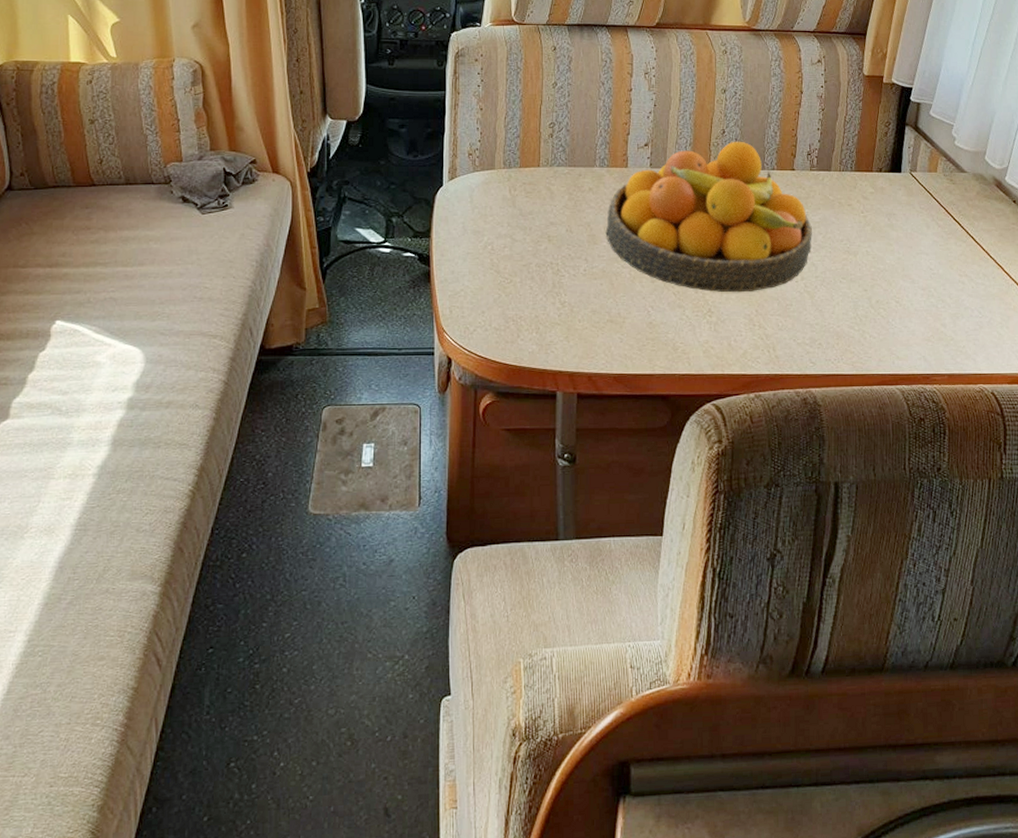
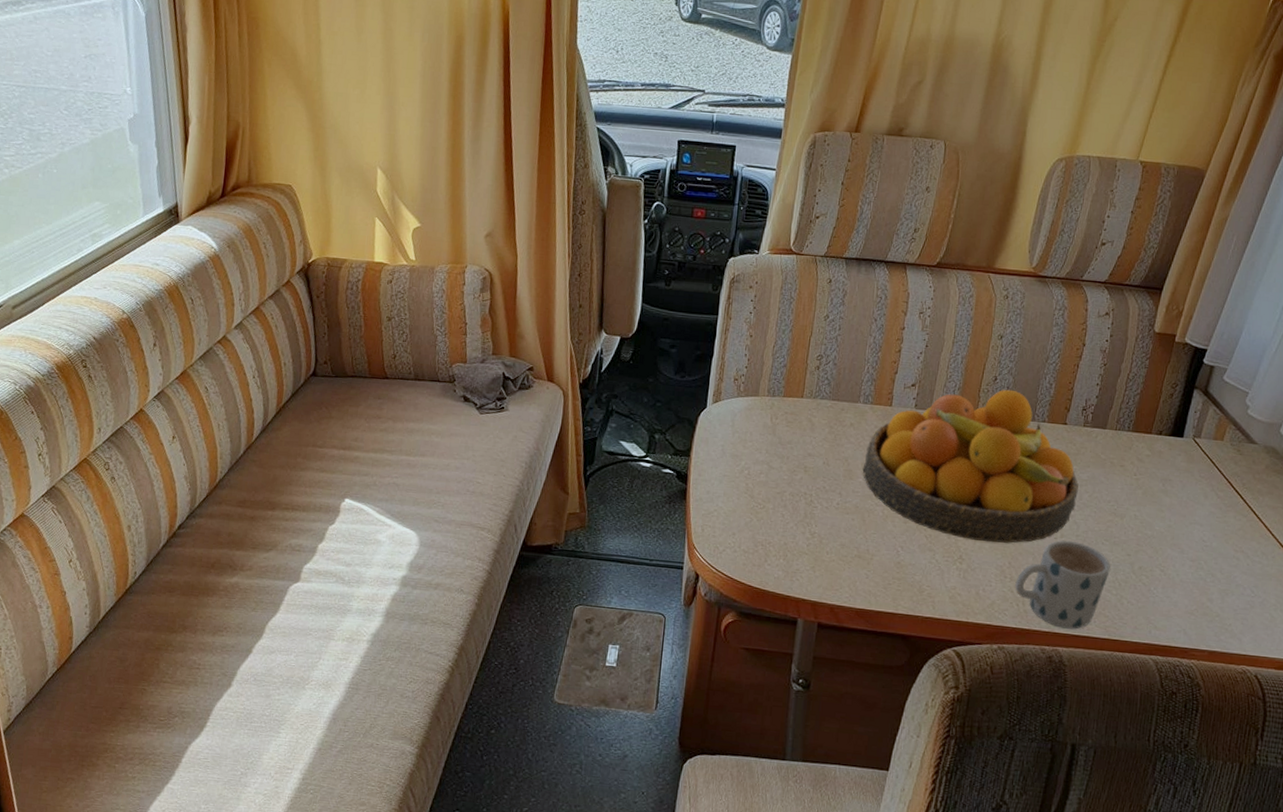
mug: none [764,283,850,369] -> present [1015,540,1111,629]

